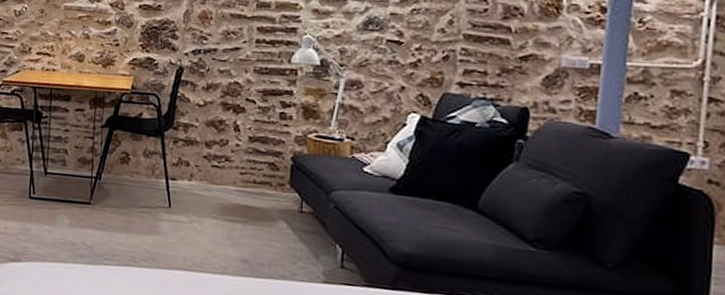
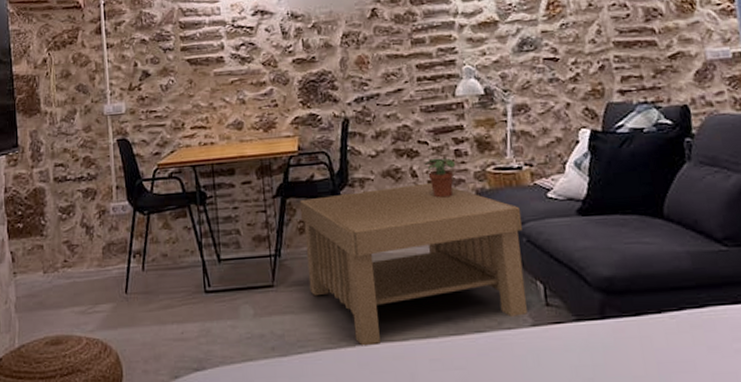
coffee table: none [122,133,334,272] -> present [299,182,527,346]
potted plant: none [248,117,279,155] -> present [424,157,456,198]

